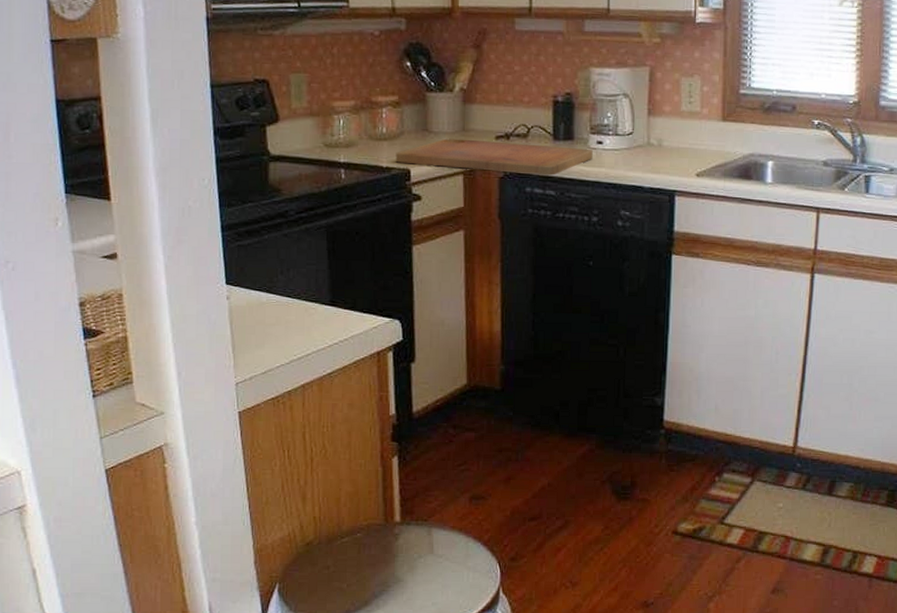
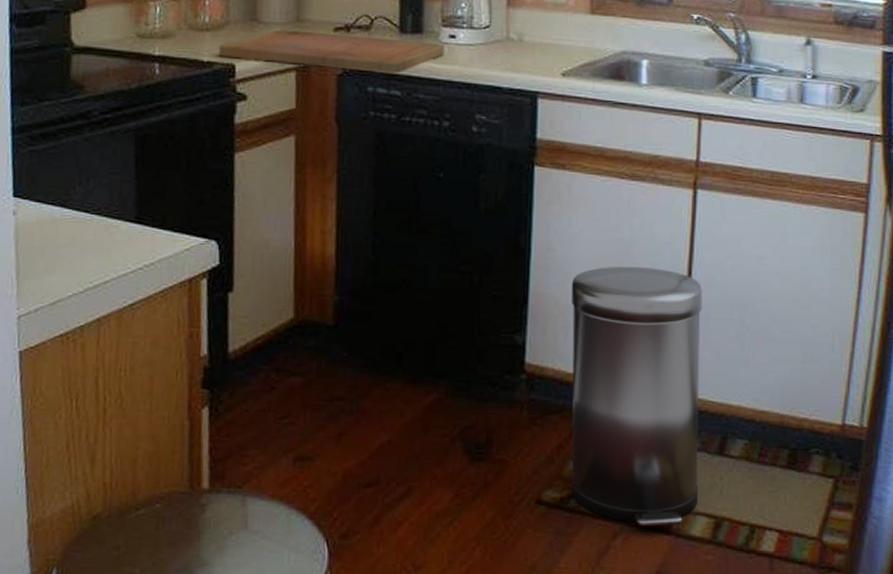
pedal bin: none [702,339,817,553] -> present [570,266,703,527]

